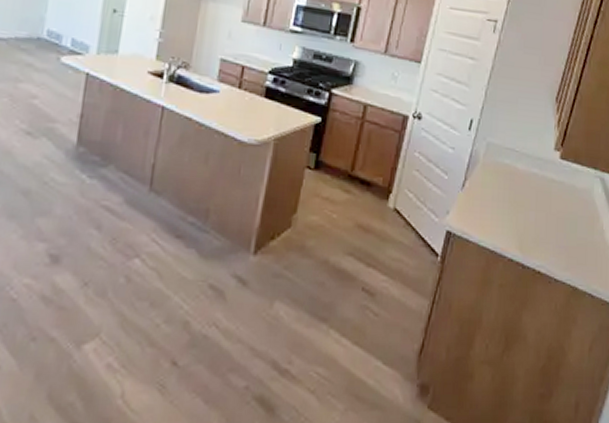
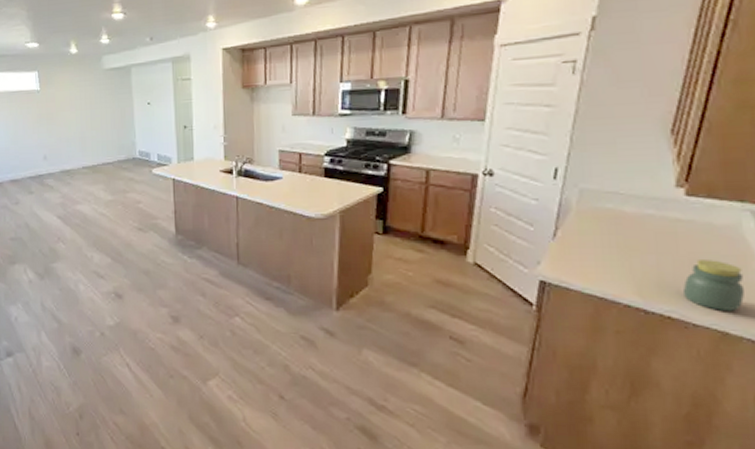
jar: none [551,219,592,268] -> present [683,260,746,311]

